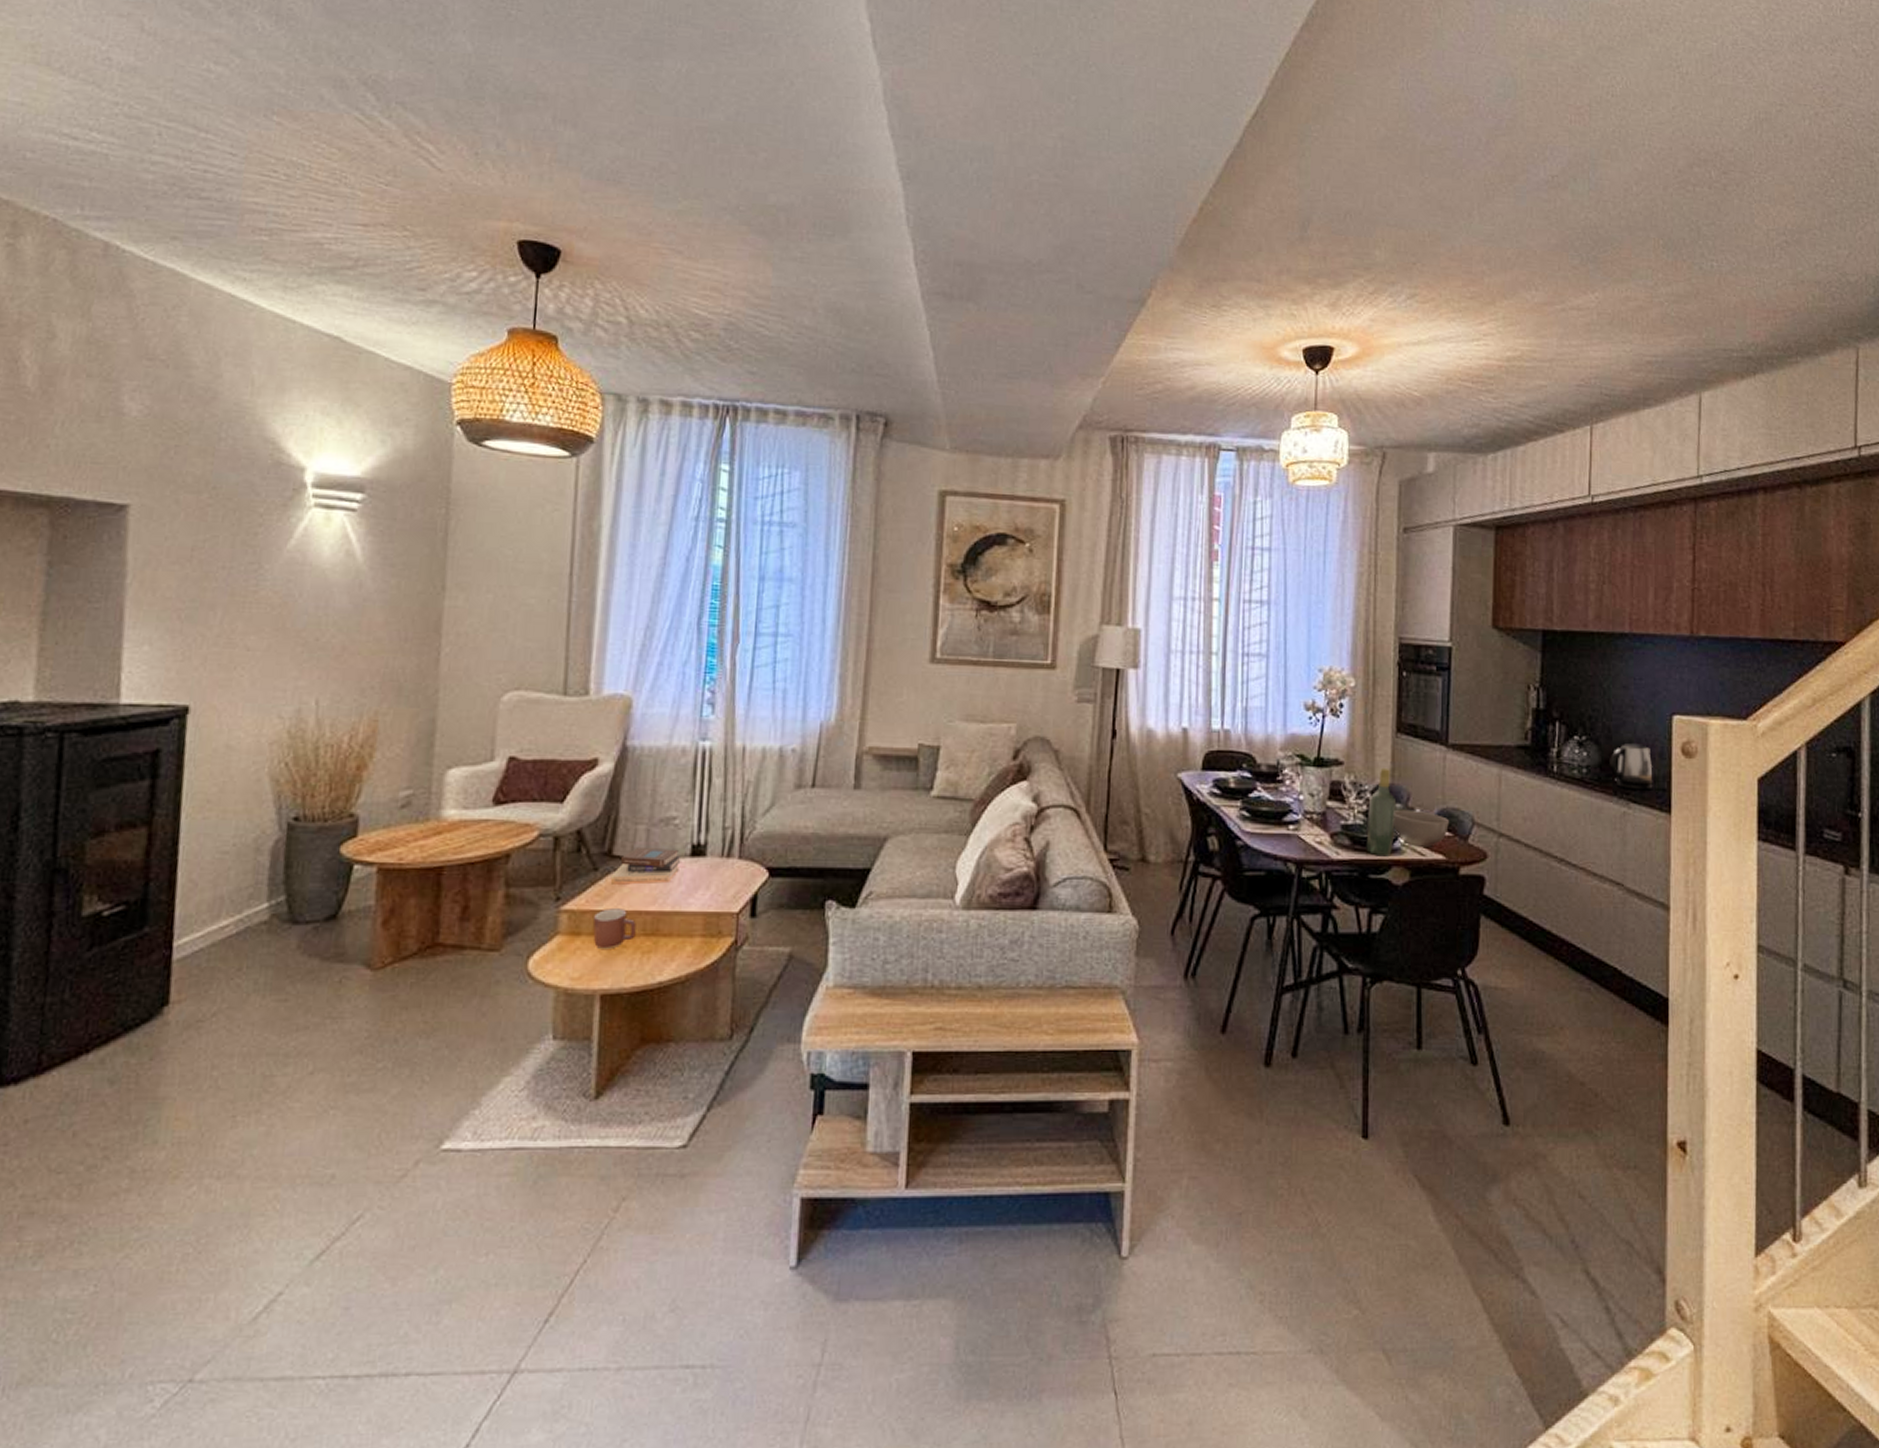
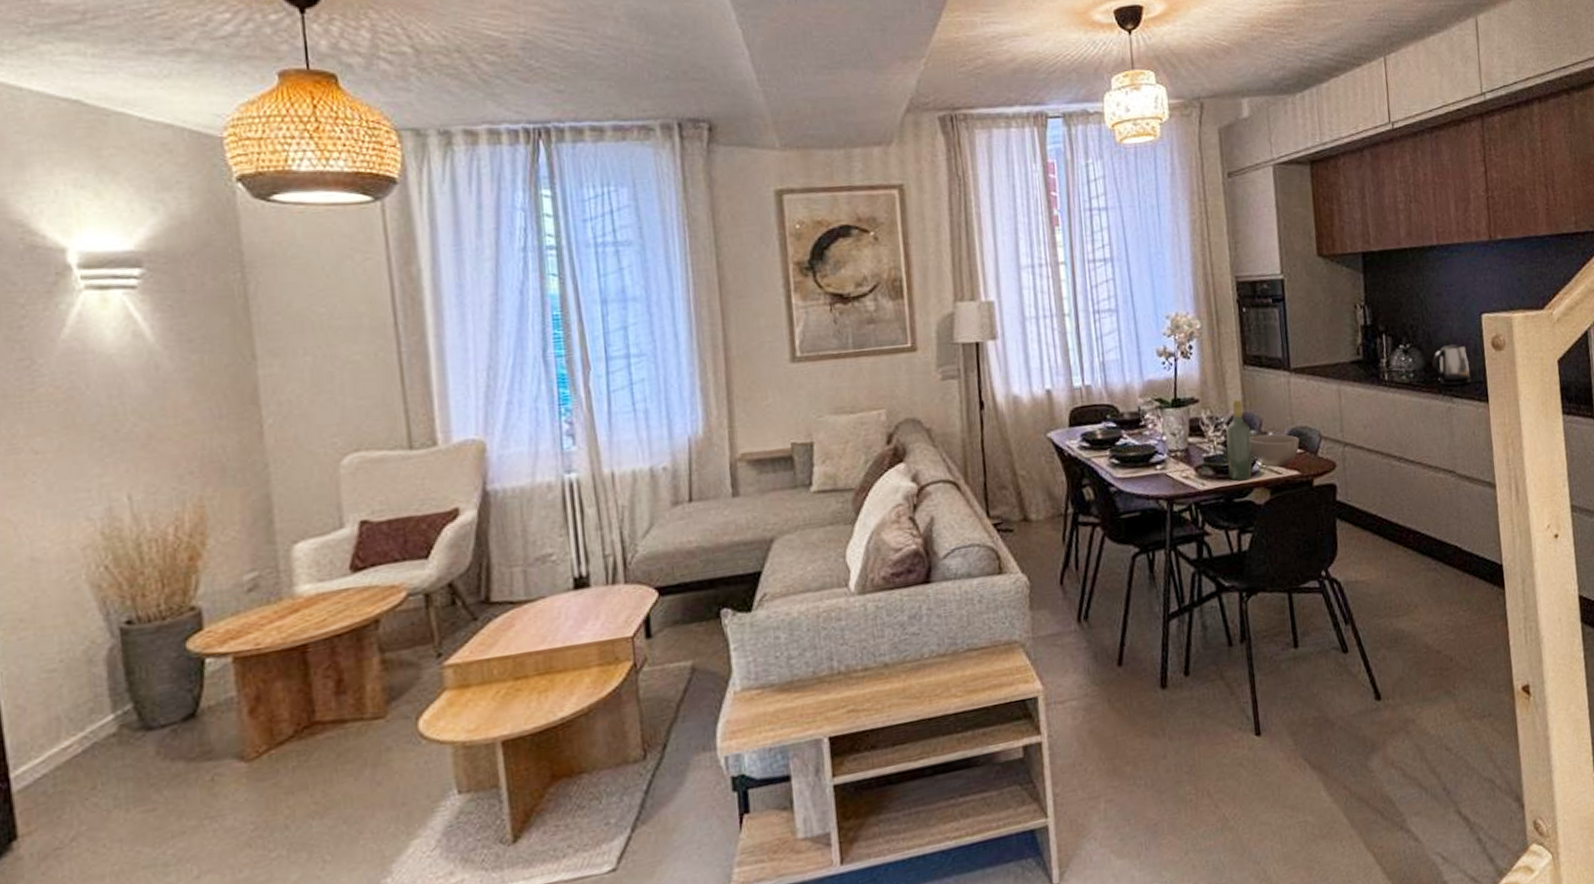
mug: present [592,908,636,949] -> none [480,653,529,697]
books: present [610,846,682,885] -> none [492,585,565,631]

